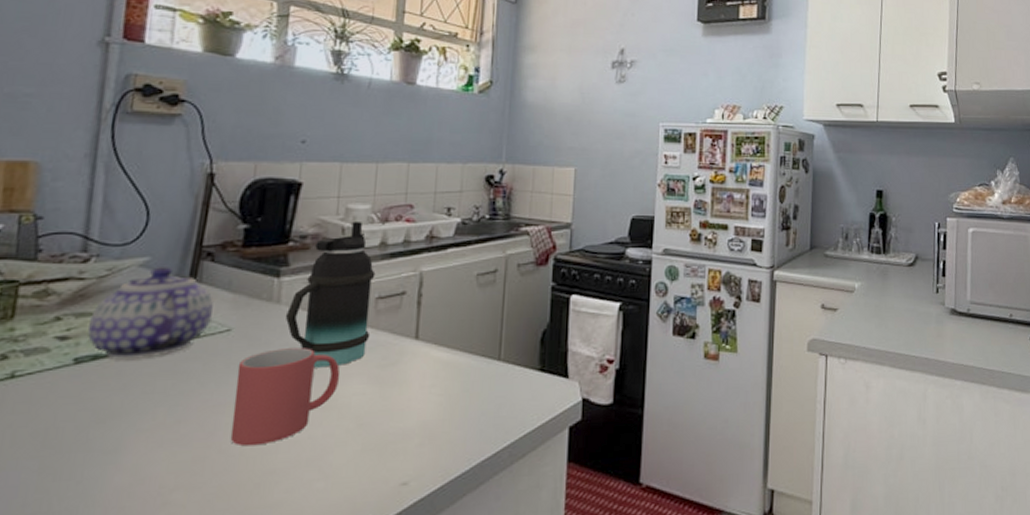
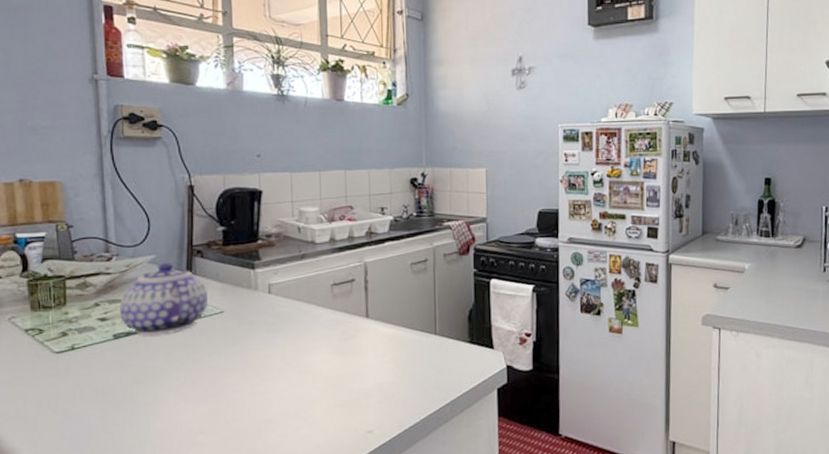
mug: present [230,348,341,447] -> none [232,325,311,402]
bottle: present [285,221,376,368] -> none [263,221,331,341]

